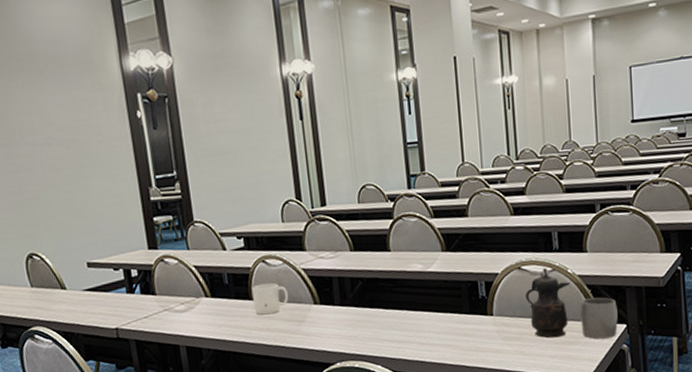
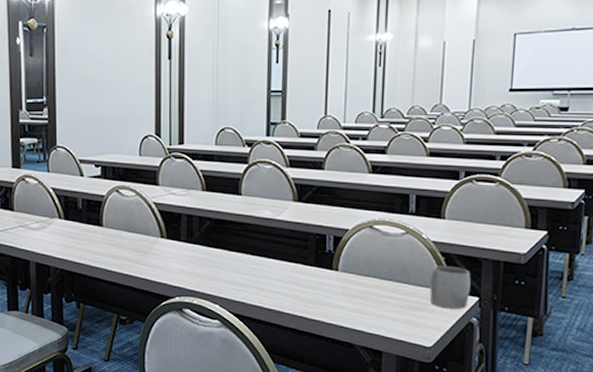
mug: present [251,283,289,315] -> none [102,212,138,242]
coffeepot: present [525,267,571,338] -> none [374,229,424,301]

